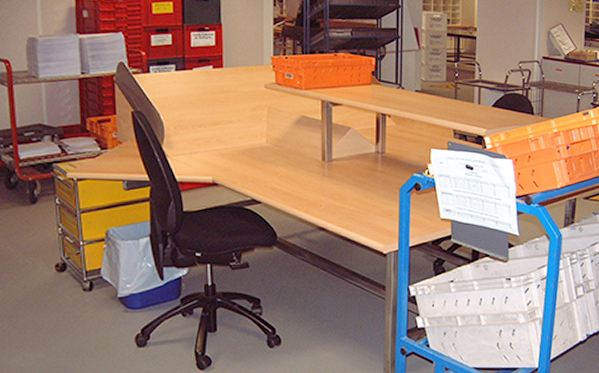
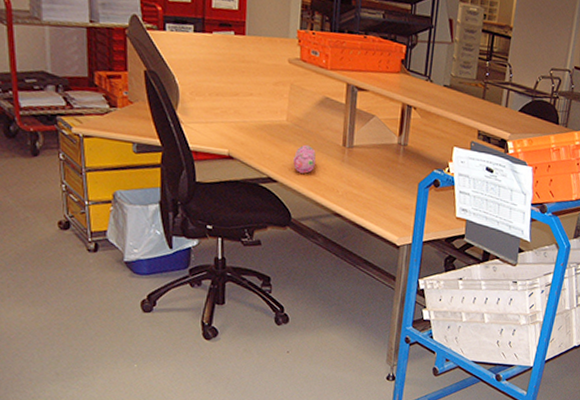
pencil case: none [275,163,298,192] -> present [293,144,316,174]

